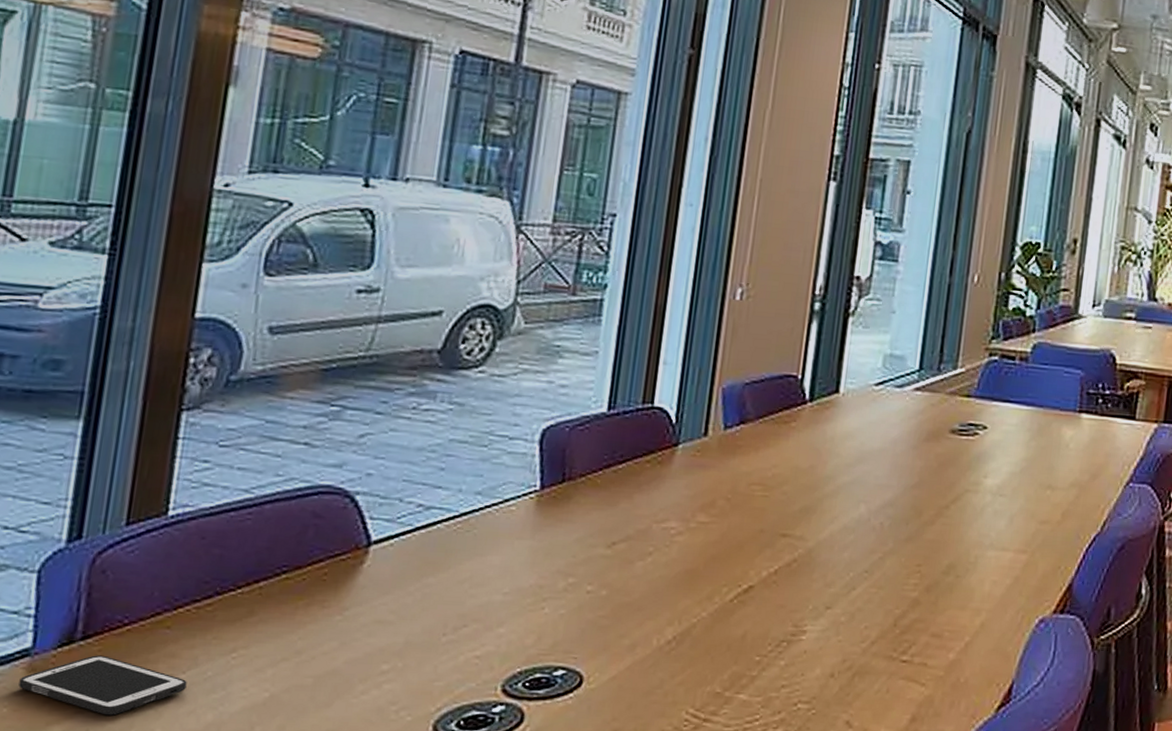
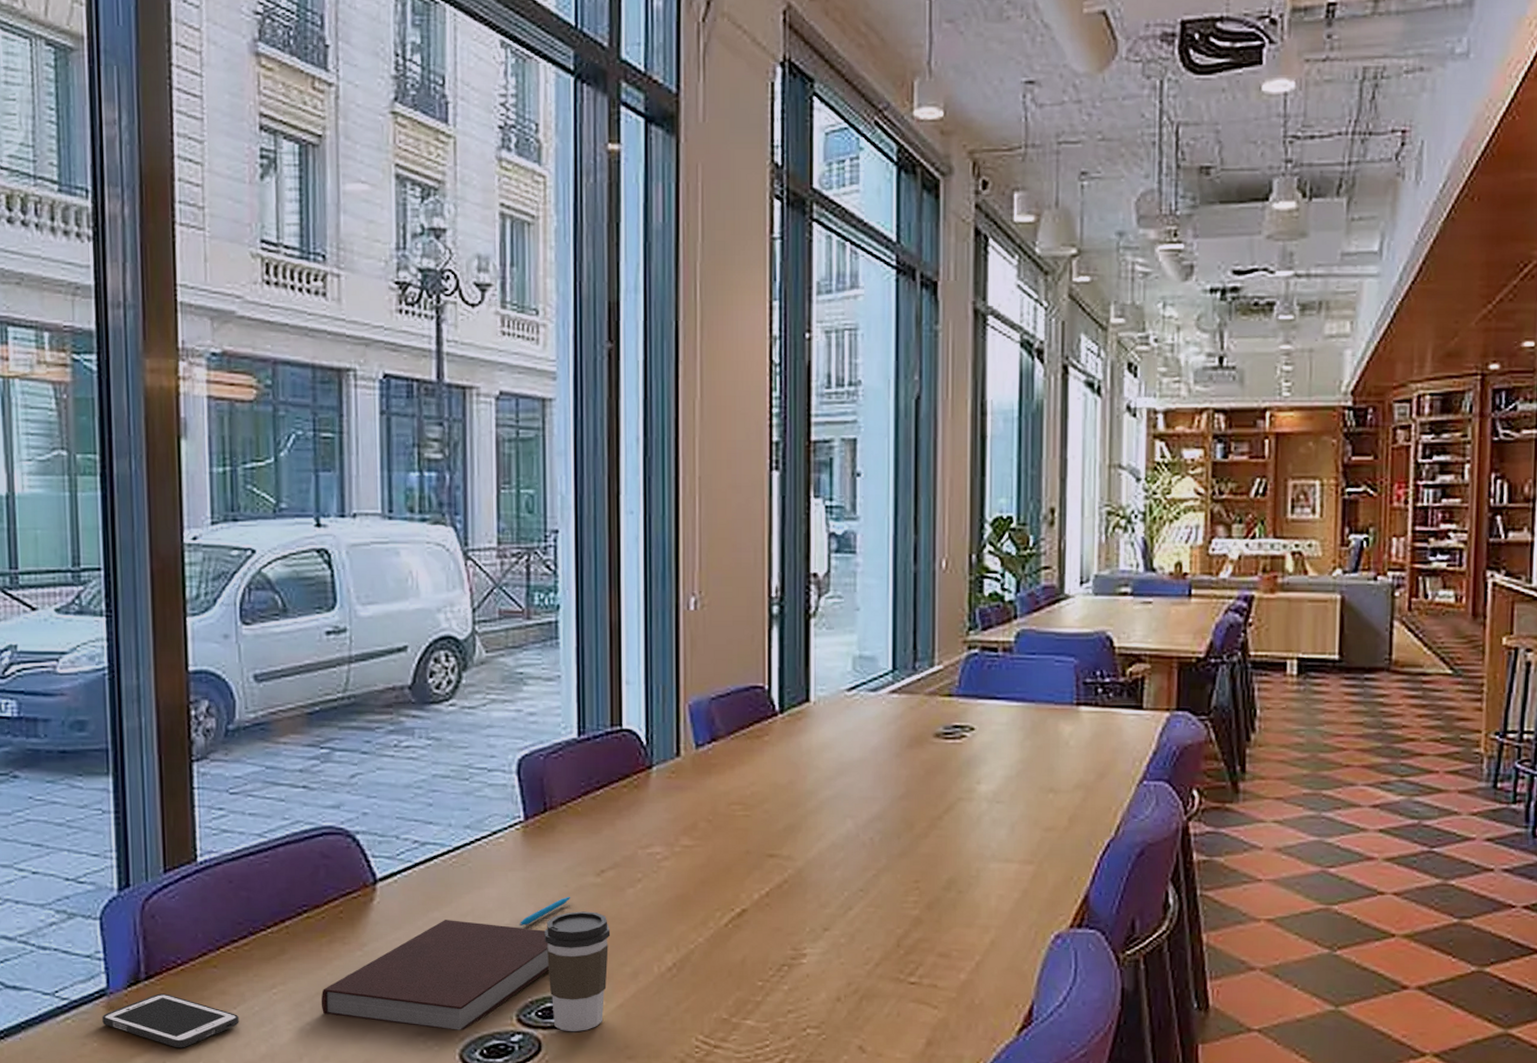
notebook: none [285,586,547,700] -> present [321,920,549,1030]
pen: none [518,566,578,595] -> present [519,896,571,926]
coffee cup: none [540,582,614,703] -> present [543,911,611,1031]

